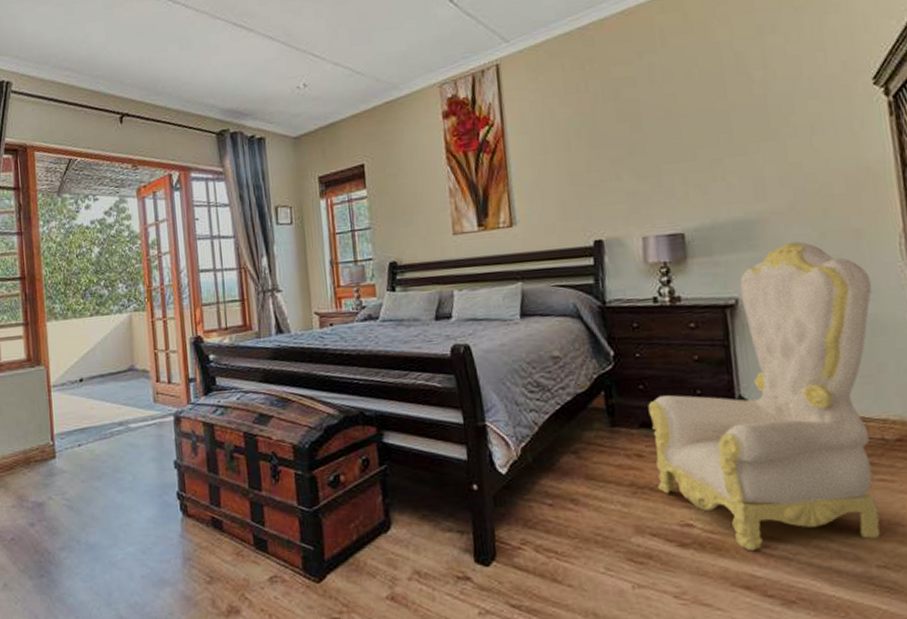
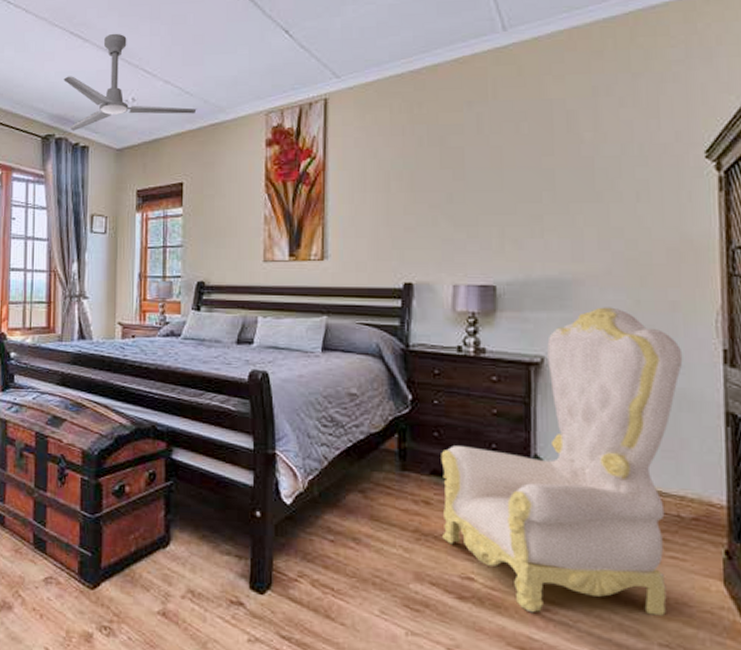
ceiling fan: none [232,19,370,124] -> present [63,33,197,131]

